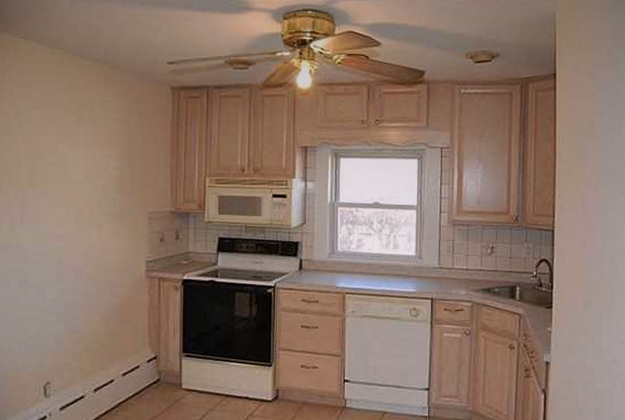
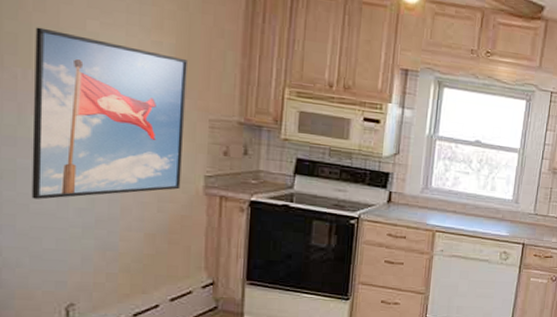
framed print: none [20,156,130,294] -> present [31,27,187,200]

